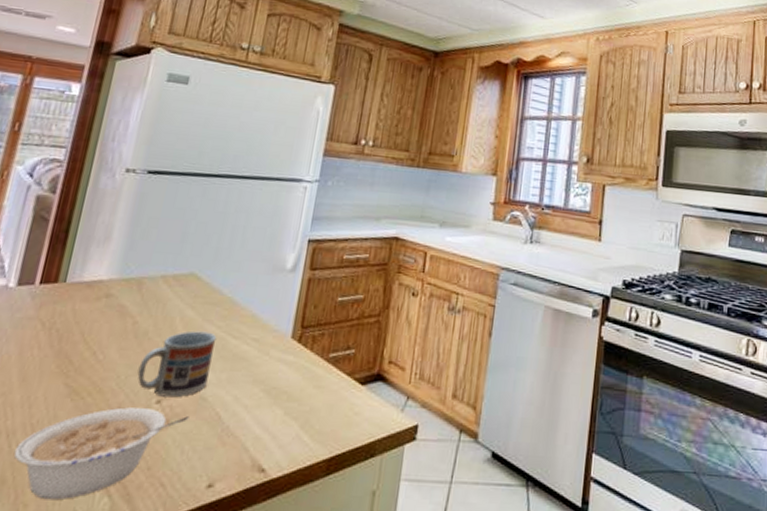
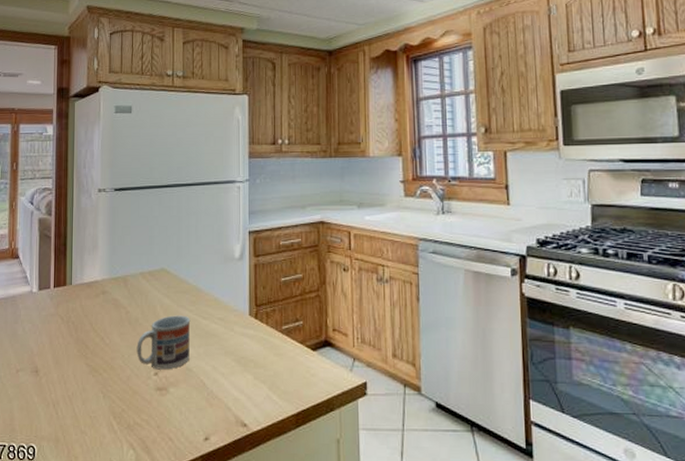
legume: present [13,407,190,500] -> none [60,380,181,453]

